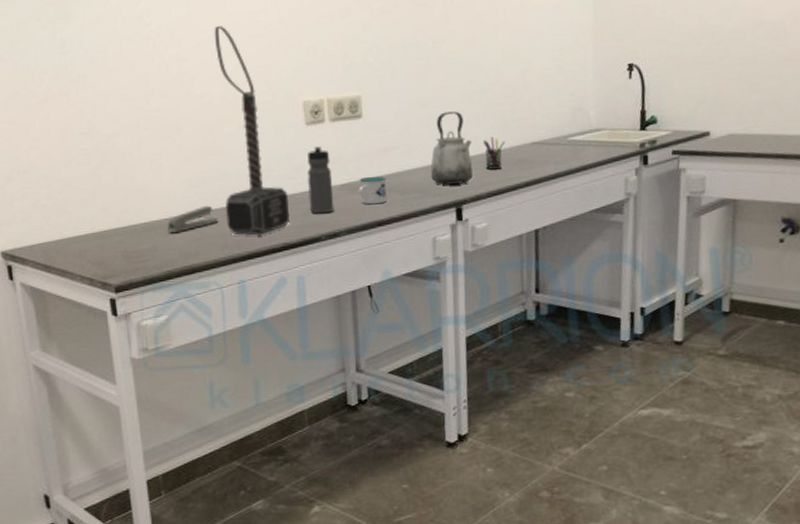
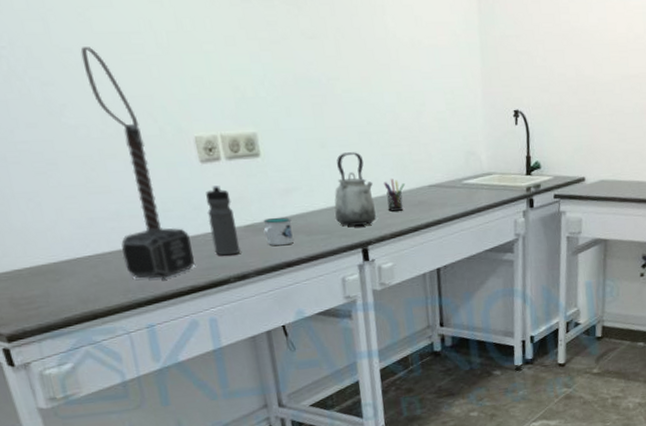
stapler: present [167,205,219,233] -> none [57,247,117,277]

